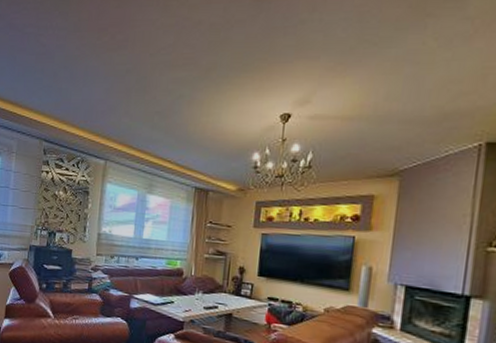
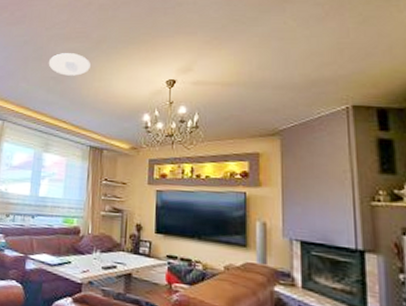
recessed light: none [152,84,198,110] -> present [48,53,90,76]

